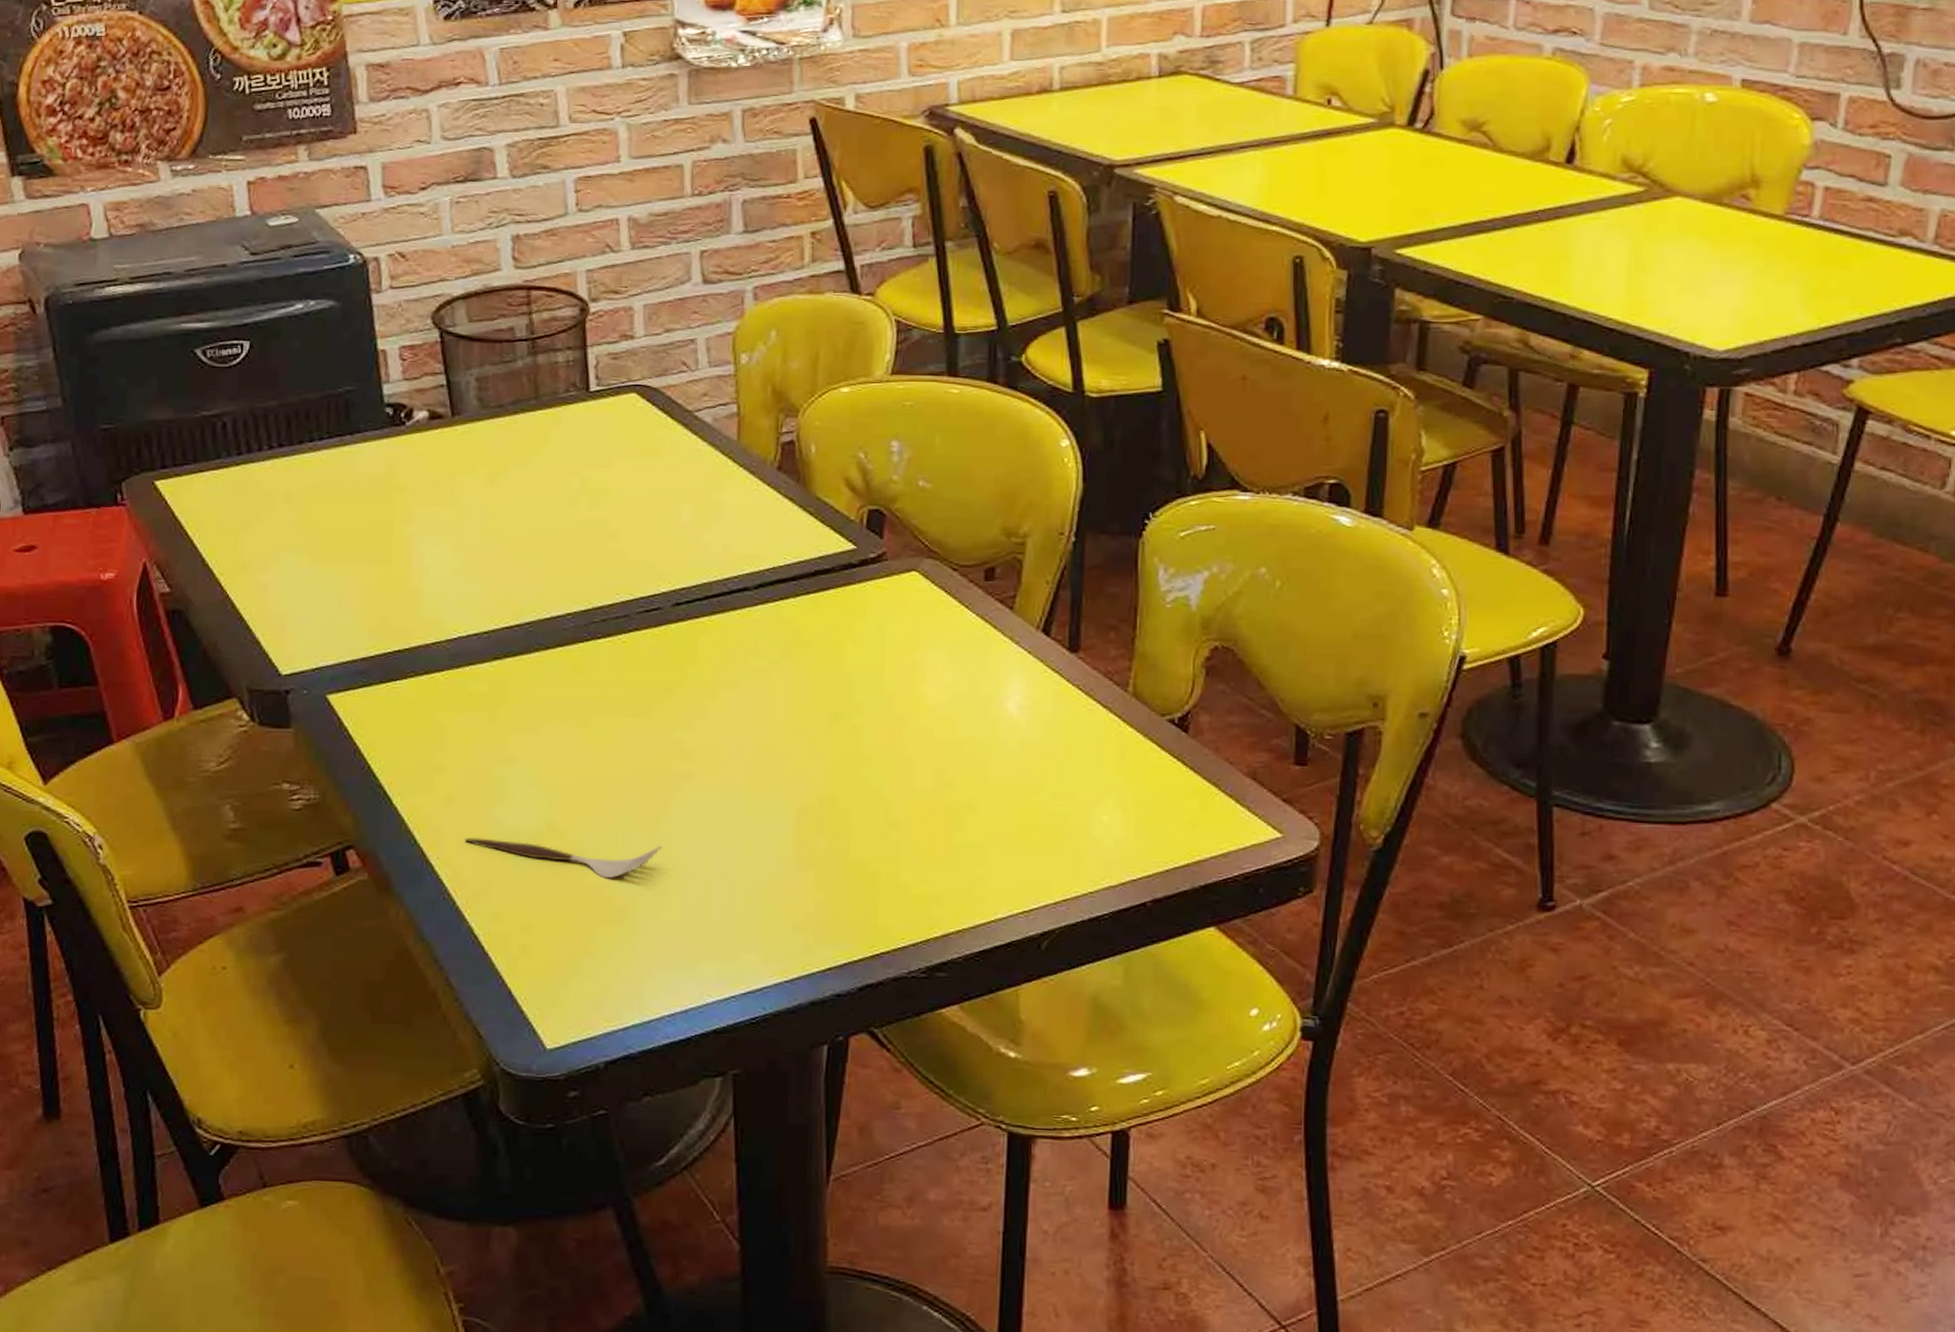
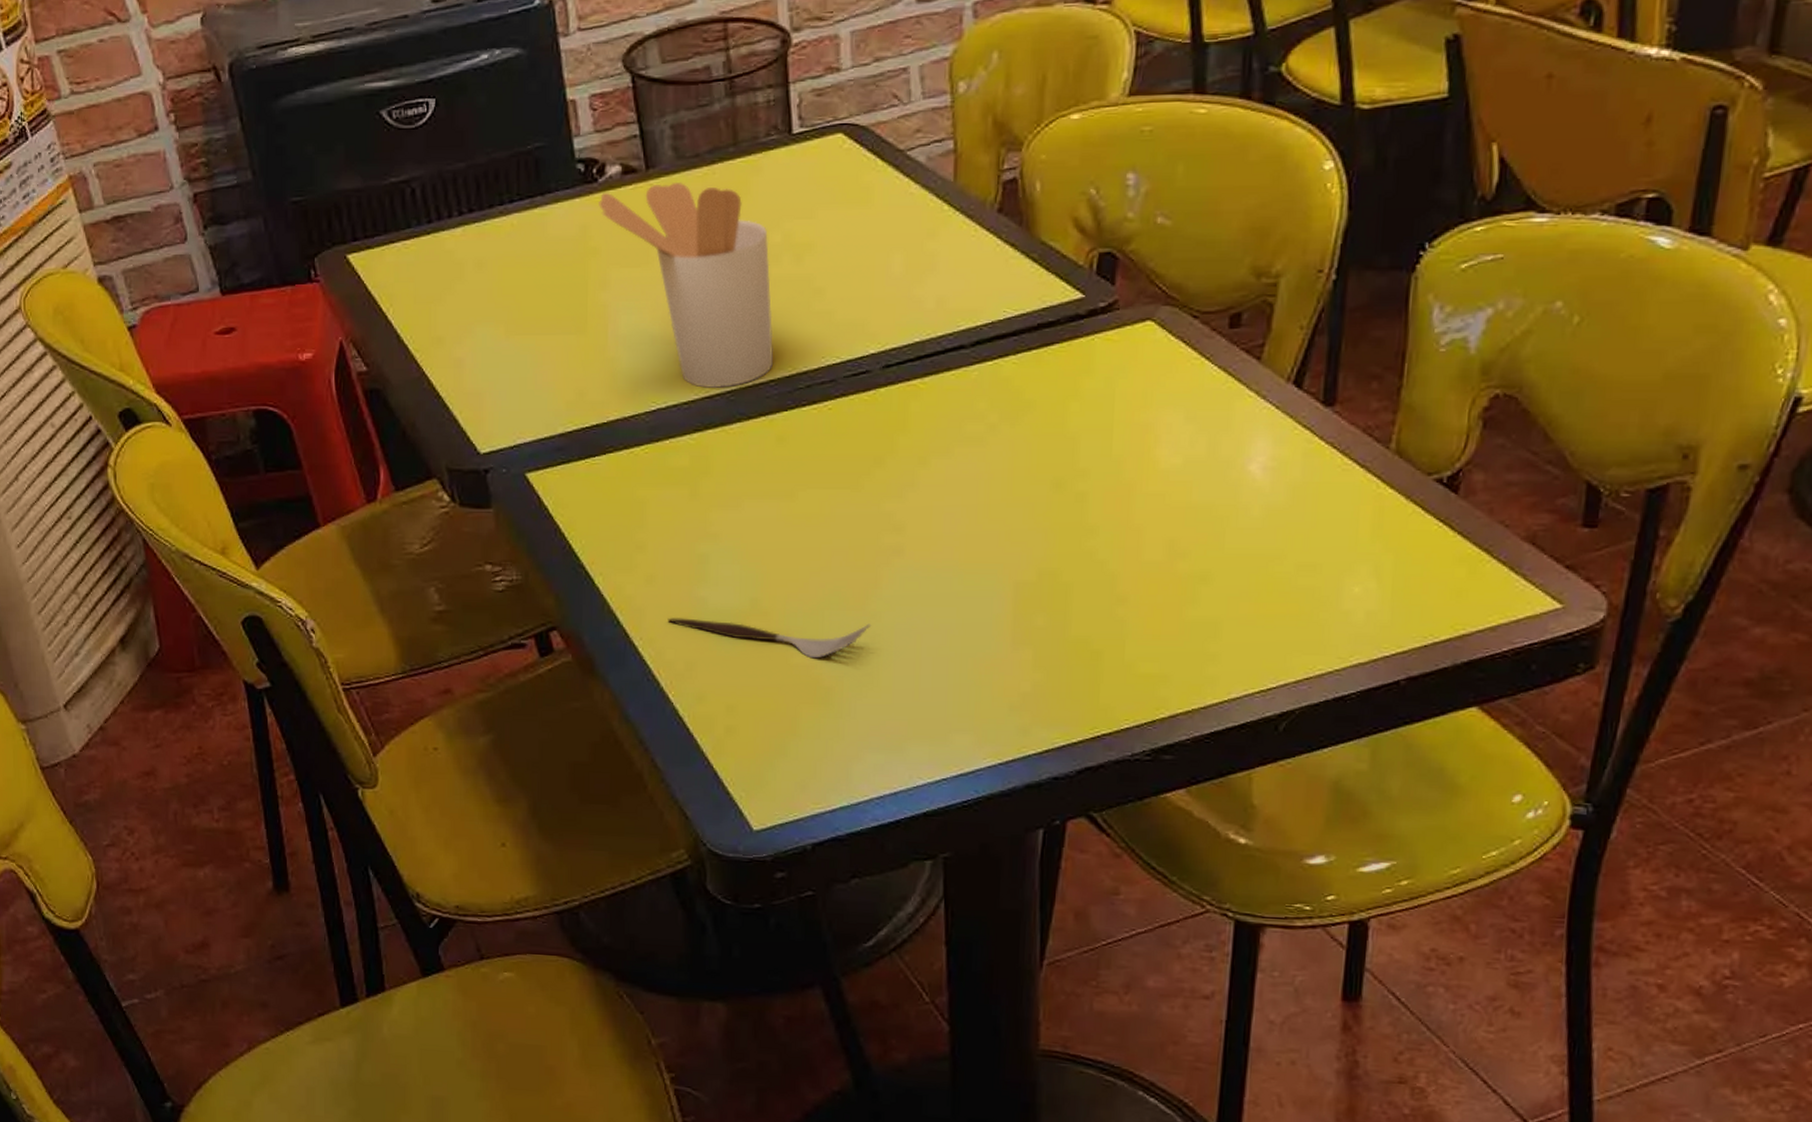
utensil holder: none [406,428,571,620] -> present [599,181,774,389]

